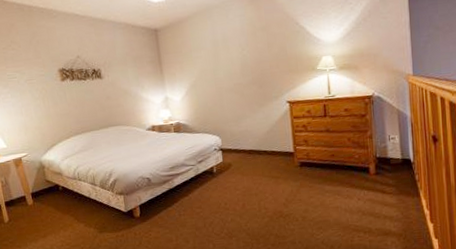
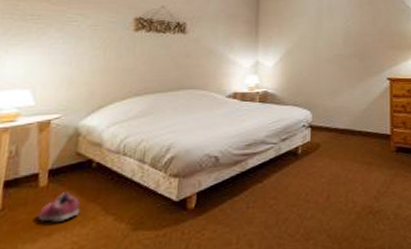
shoe: none [34,208,61,229] -> present [38,192,81,224]

